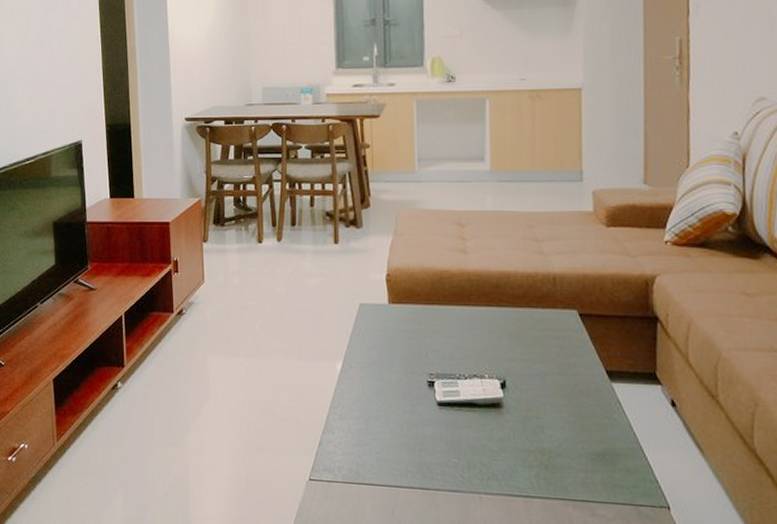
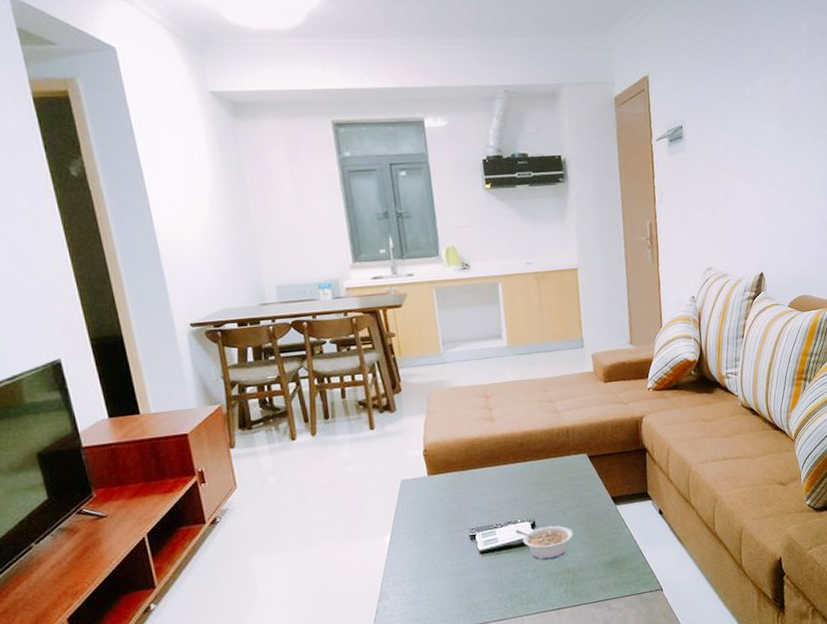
legume: none [481,387,554,433] -> present [515,525,574,561]

